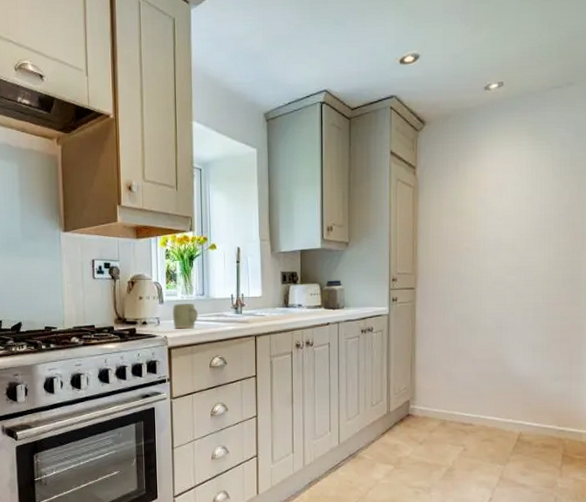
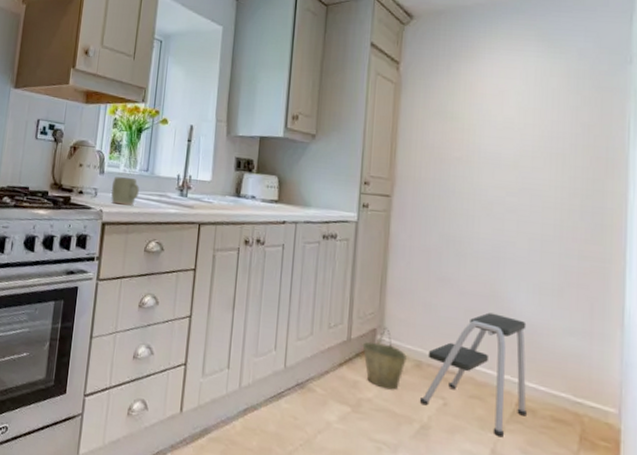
jar: present [323,280,346,310] -> none [280,173,308,208]
bucket: none [399,398,435,446] -> present [362,327,408,390]
step stool: none [445,373,526,467] -> present [419,312,528,438]

